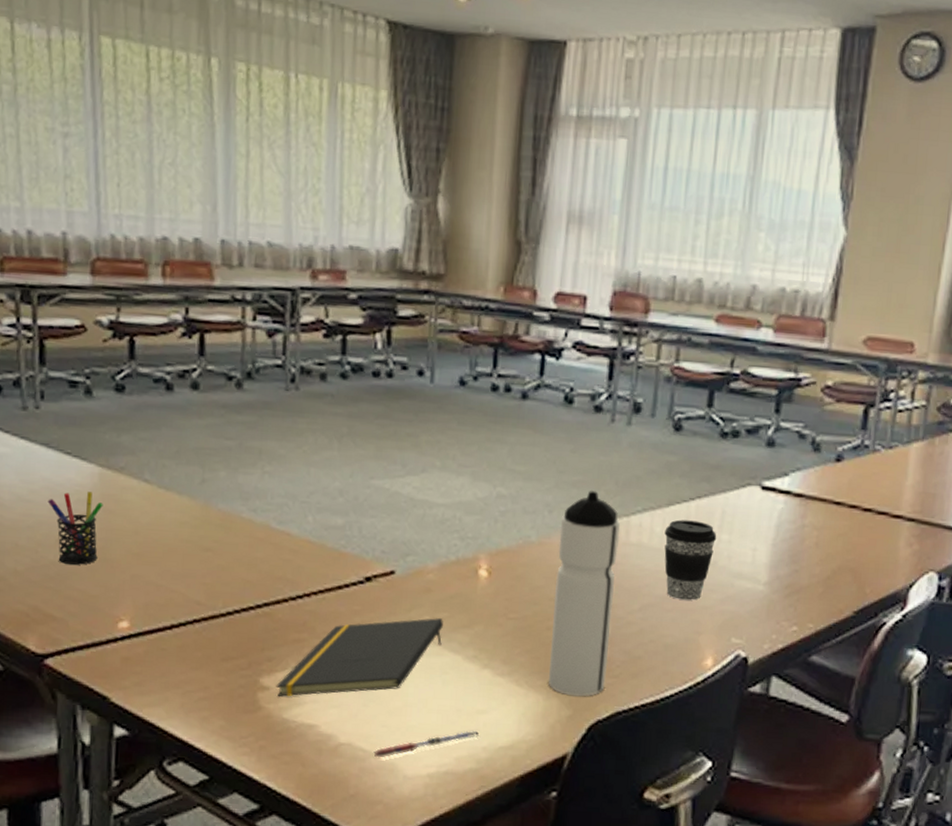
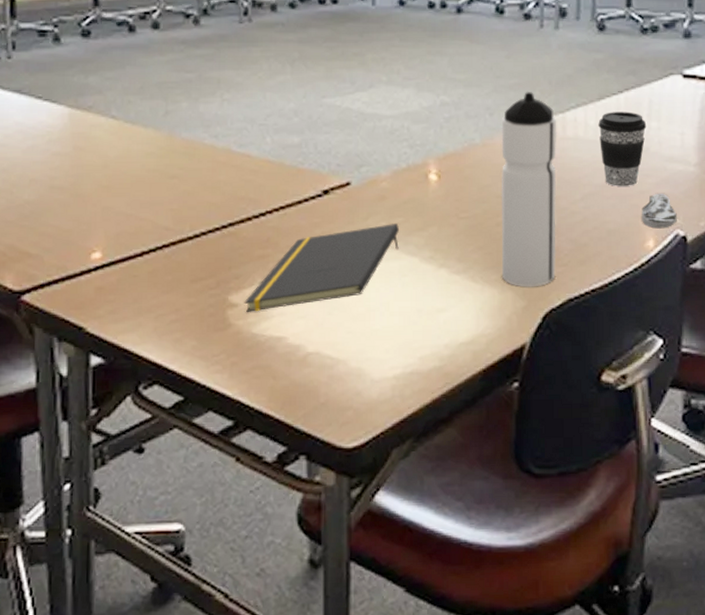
pen holder: present [47,492,103,565] -> none [21,132,74,202]
pen: present [373,730,480,758] -> none [341,329,441,364]
aerial map: none [702,610,740,648] -> present [642,193,677,229]

